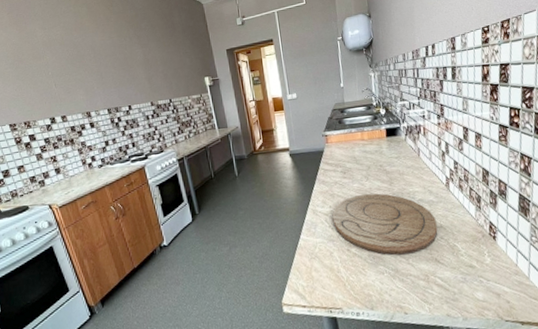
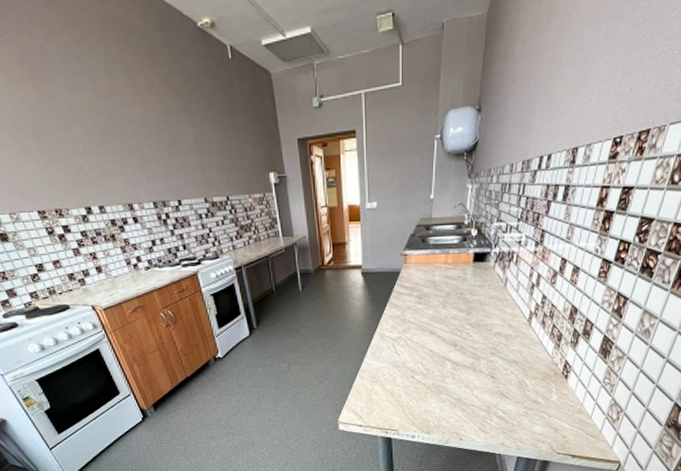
cutting board: present [332,193,438,255] -> none [400,322,510,386]

